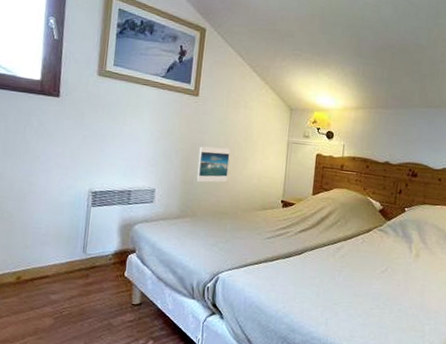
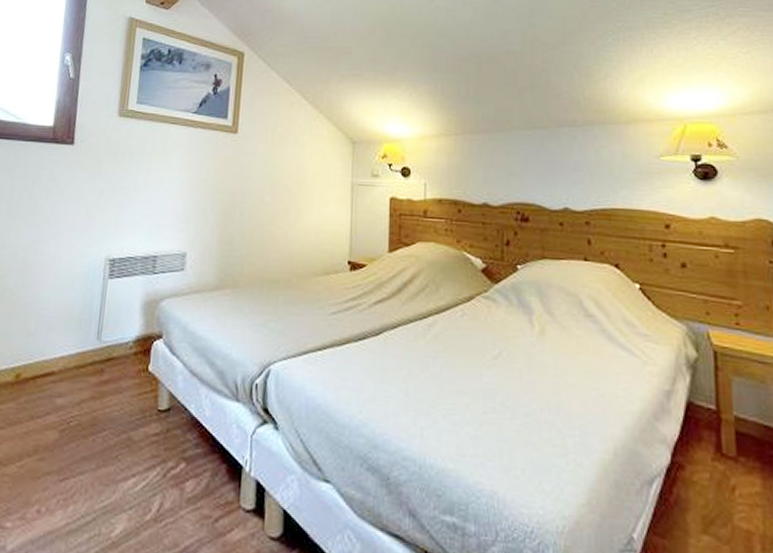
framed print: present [196,146,231,183] -> none [237,195,279,242]

